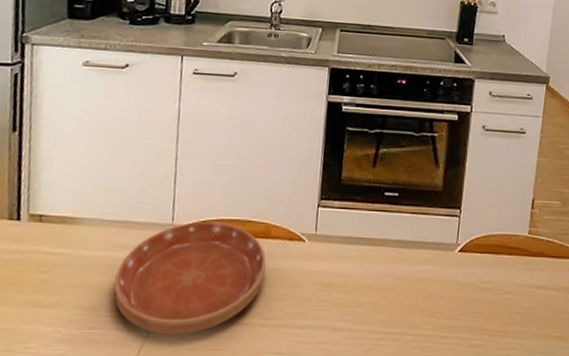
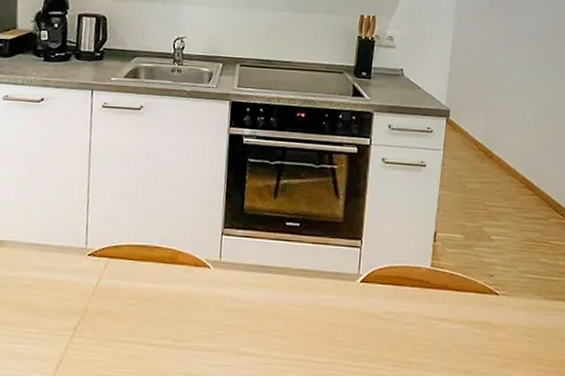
saucer: present [114,221,266,334] -> none [34,246,174,352]

